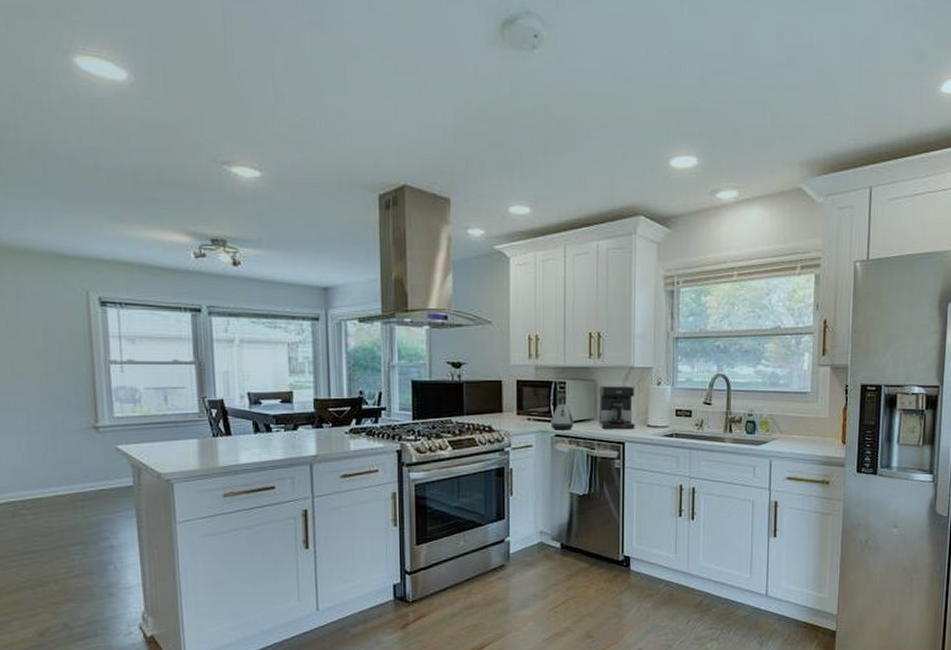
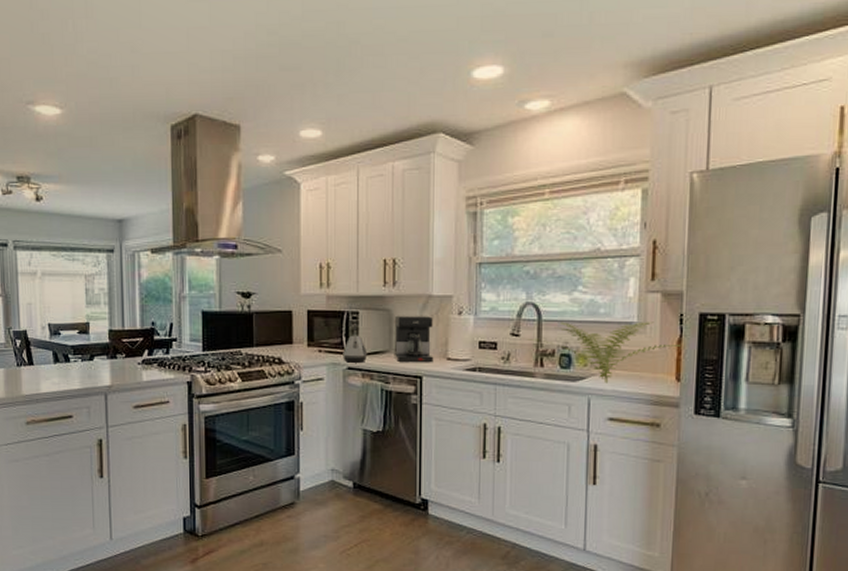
plant: none [712,392,846,447] -> present [520,322,680,384]

